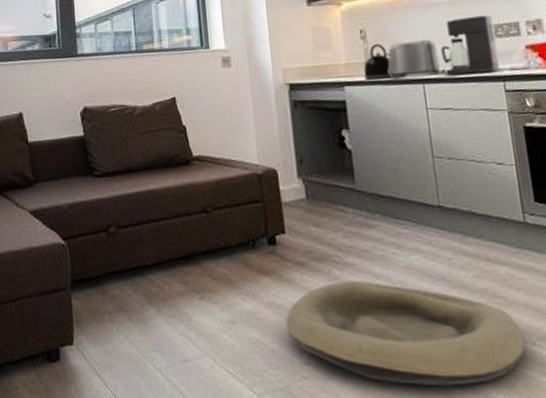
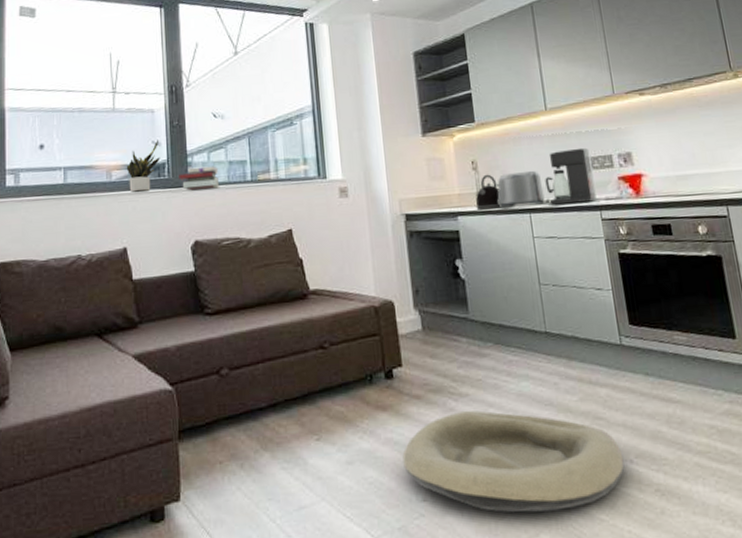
potted plant: none [20,13,51,63] -> present [126,140,160,193]
books: none [68,37,107,62] -> present [179,166,220,192]

